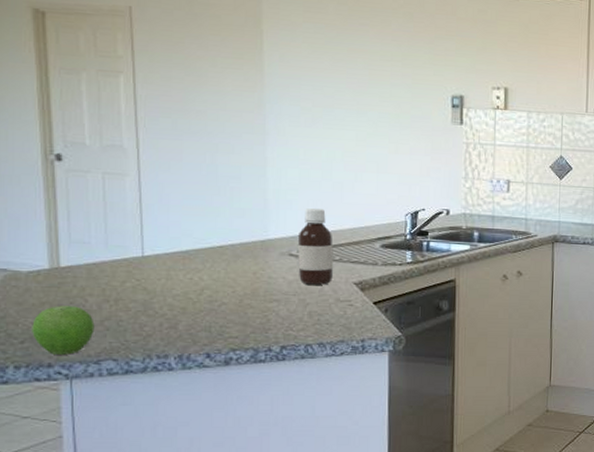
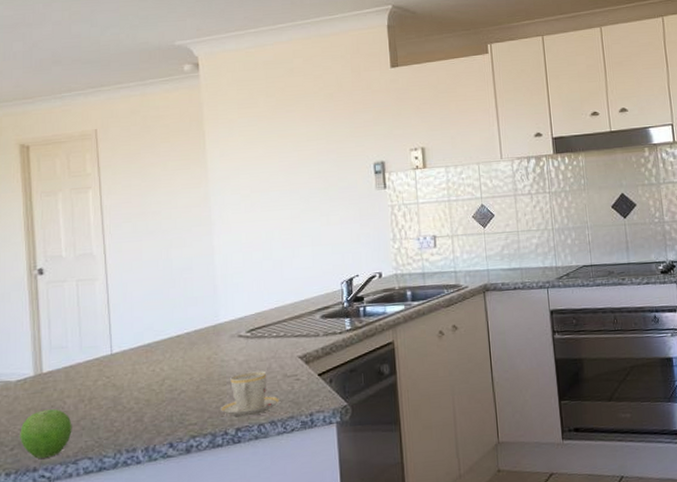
teacup: none [264,292,331,336] -> present [220,371,281,417]
bottle: present [298,208,333,285] -> none [246,288,279,364]

